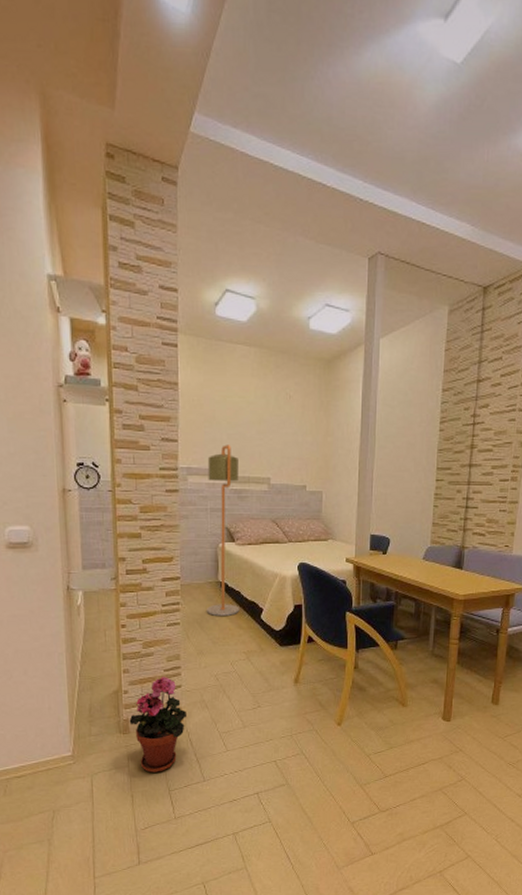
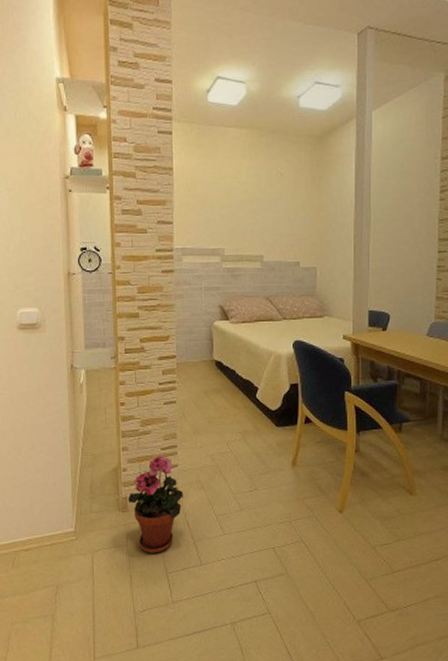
floor lamp: present [206,445,240,617] -> none [201,224,235,396]

